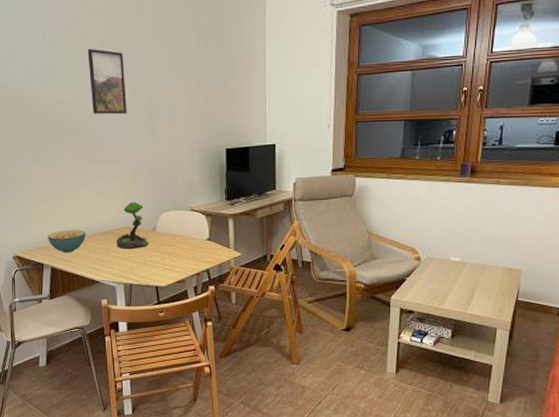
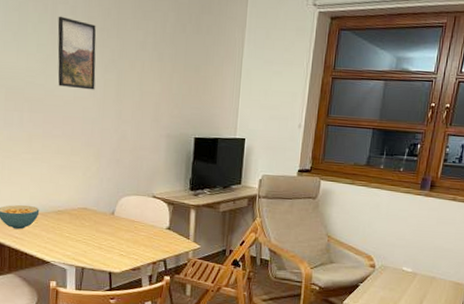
plant: present [117,201,148,249] -> none [71,181,105,231]

